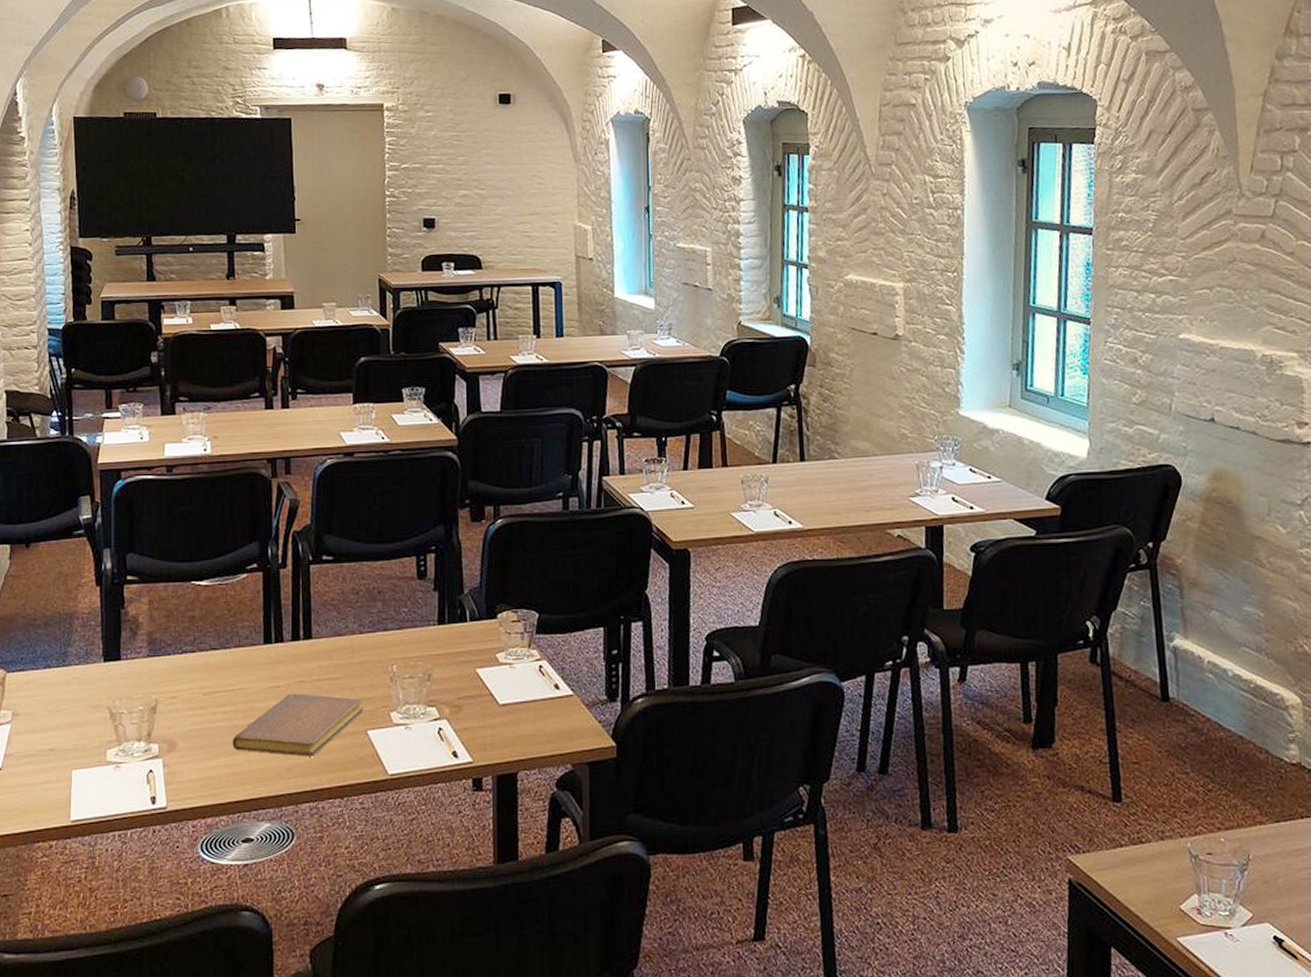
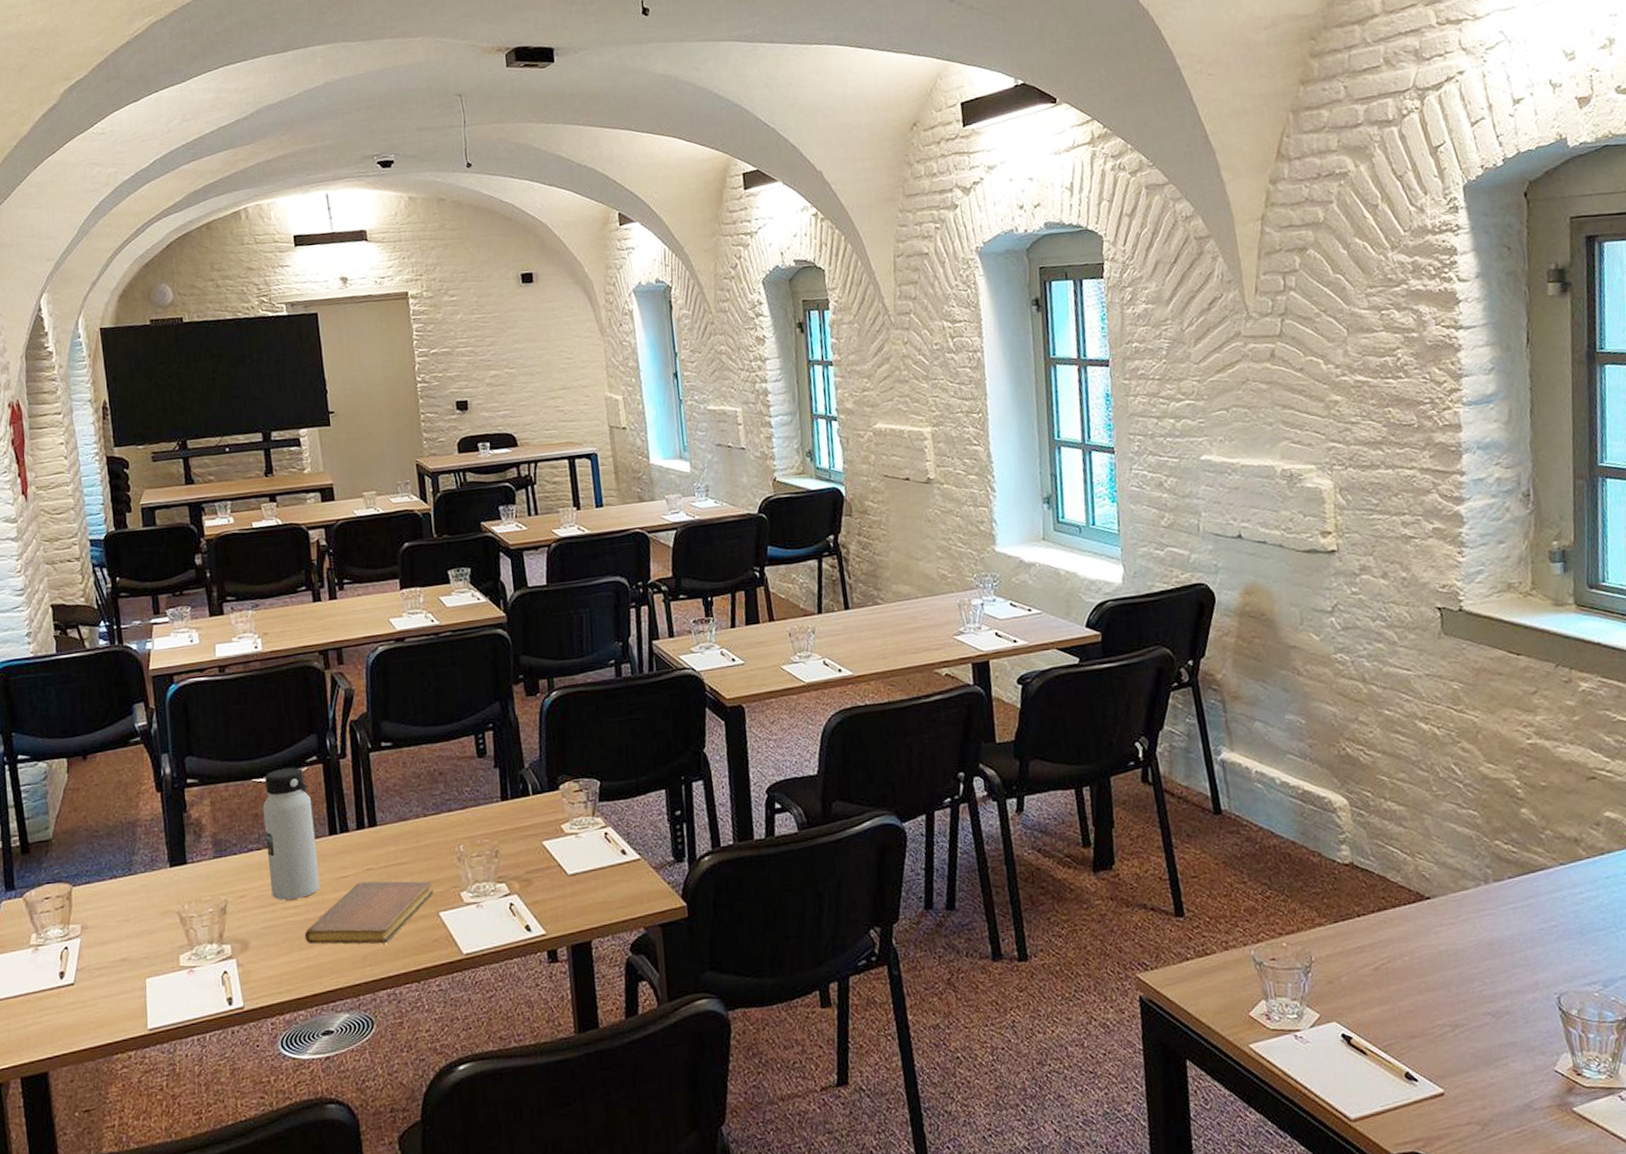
water bottle: none [199,572,251,705] -> present [262,767,320,900]

